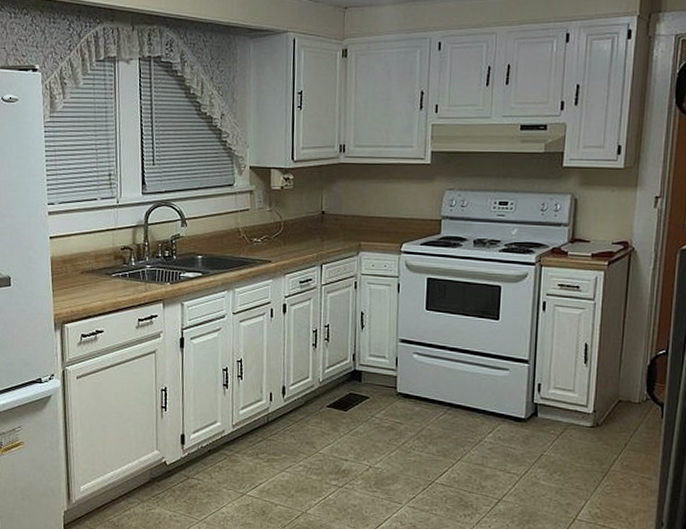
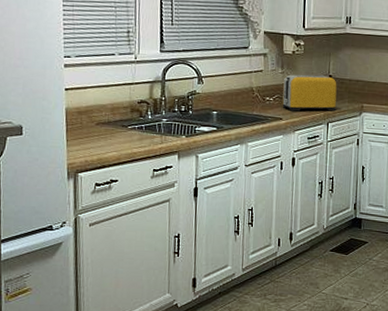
toaster: none [271,211,331,253] -> present [282,74,337,112]

